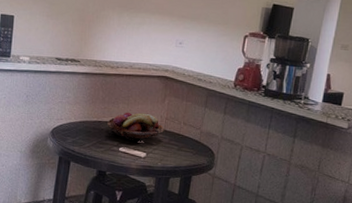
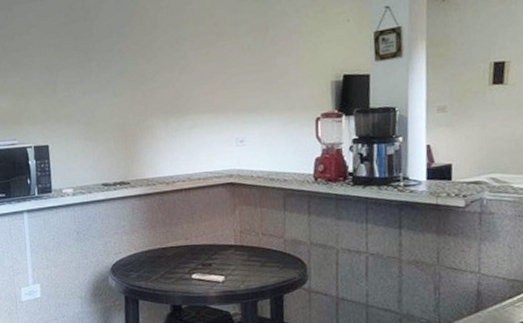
fruit basket: present [107,112,166,140] -> none [173,229,242,264]

